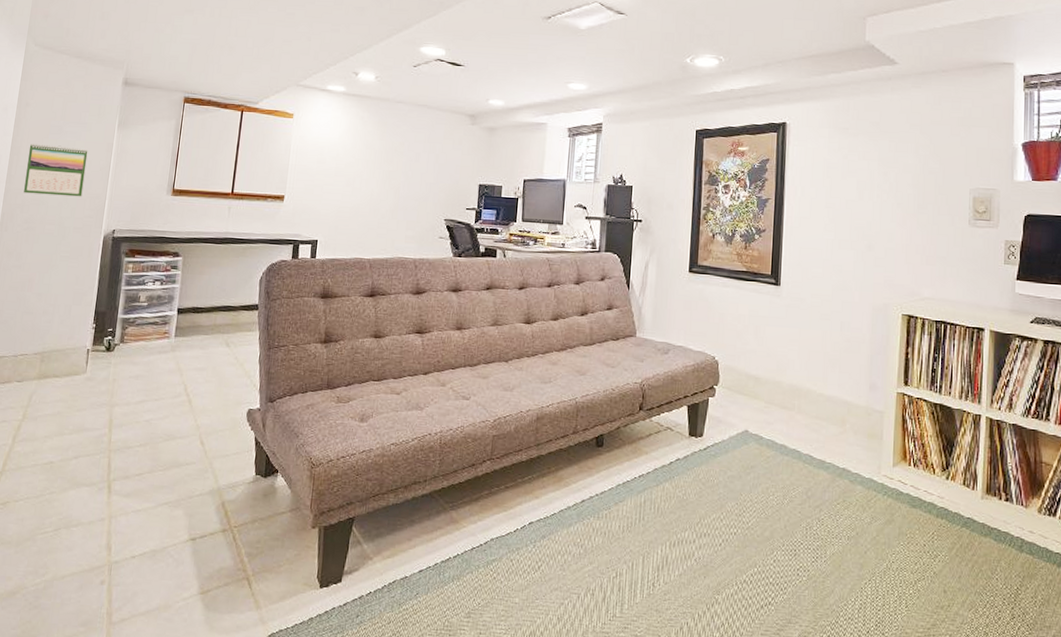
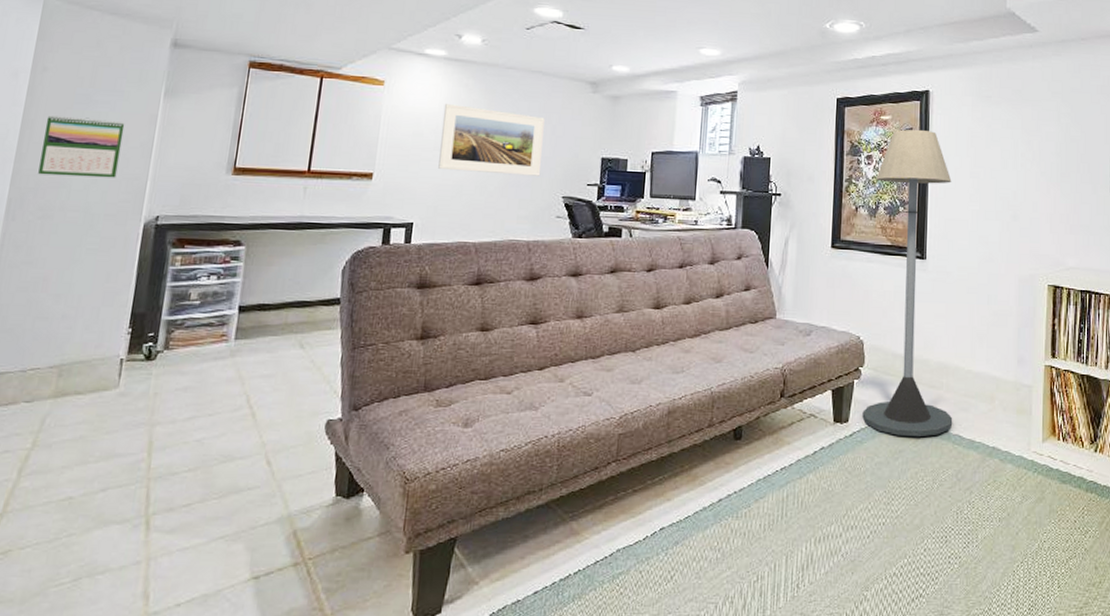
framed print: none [338,135,429,201] -> present [438,104,545,176]
floor lamp: none [716,160,807,455] -> present [862,129,953,438]

